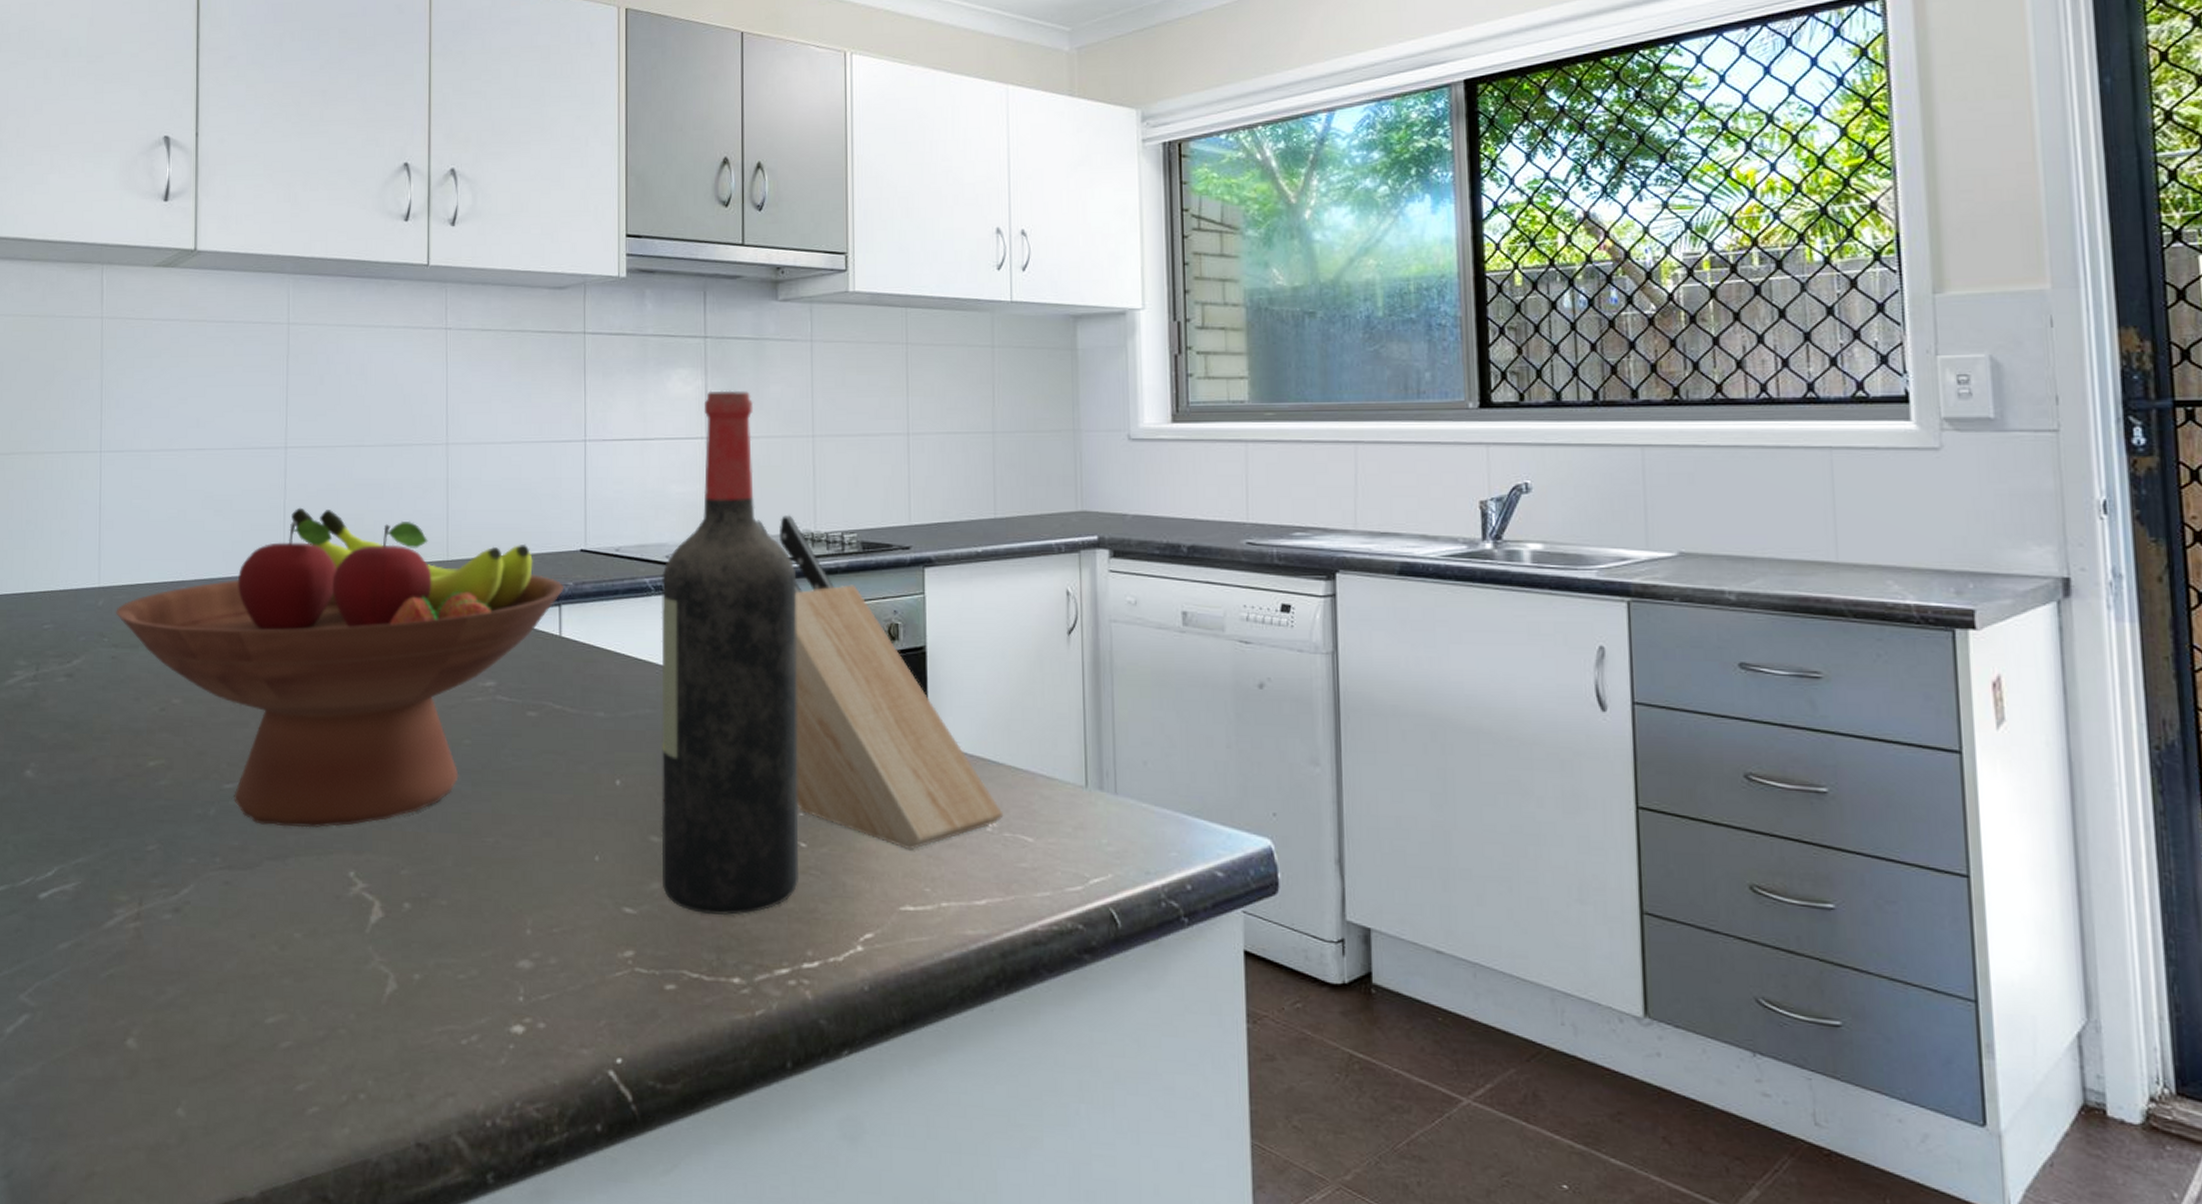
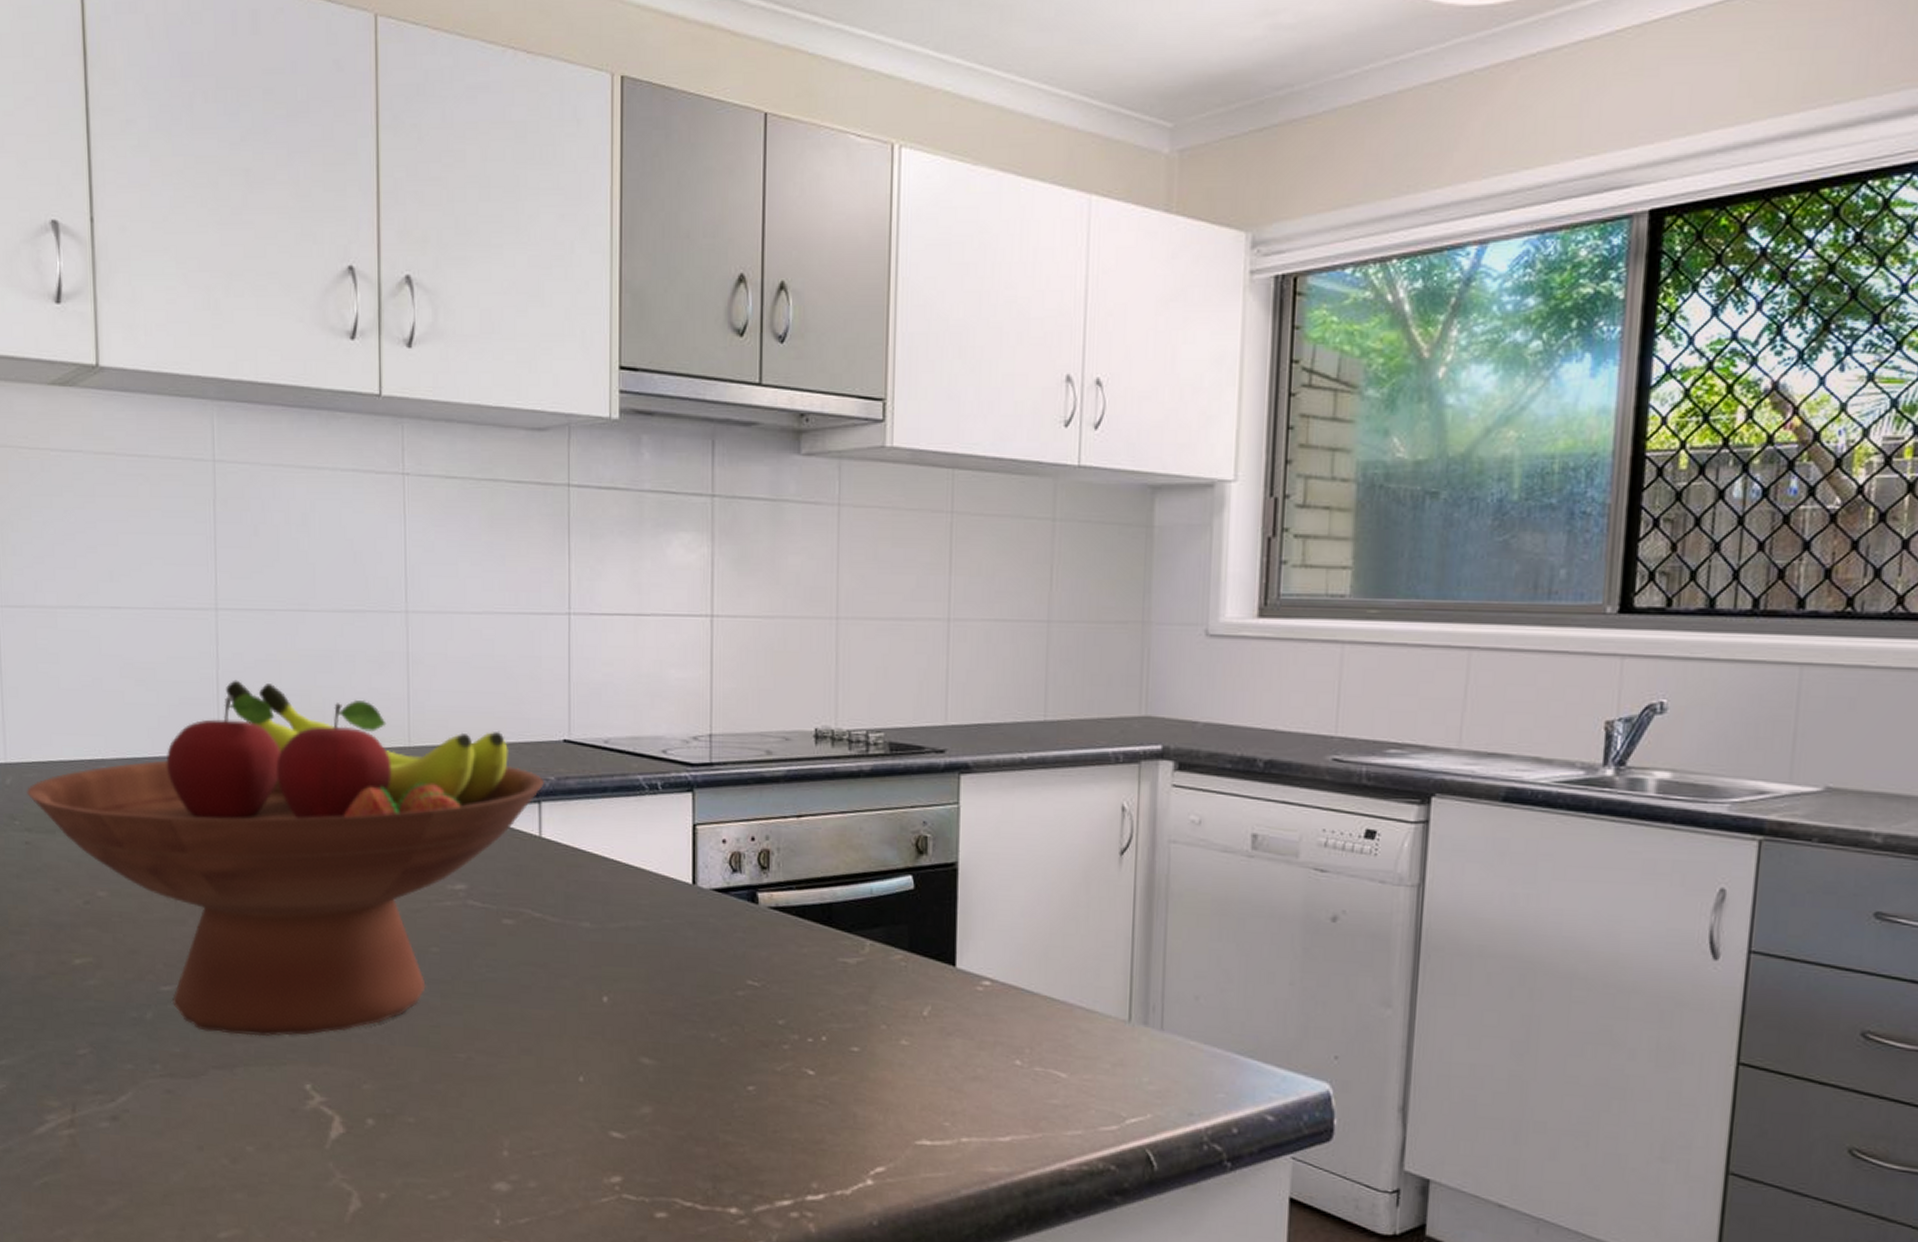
wine bottle: present [661,390,799,916] -> none [653,560,813,1144]
knife block: present [755,514,1004,849] -> none [767,708,1036,1081]

